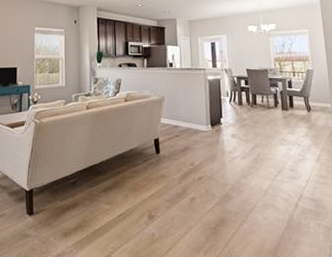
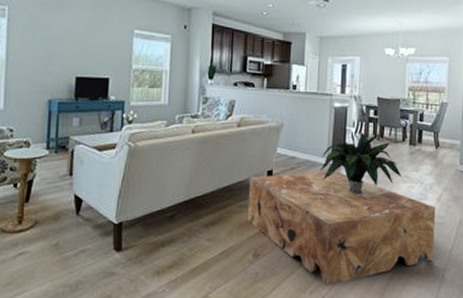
coffee table: none [138,137,321,247] -> present [247,171,436,287]
potted plant: none [201,99,279,158] -> present [321,130,402,194]

